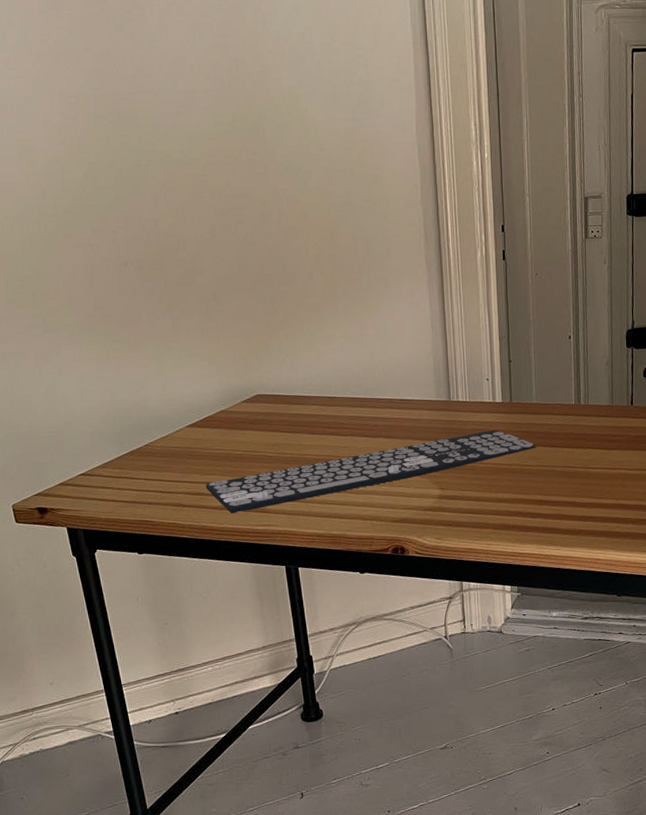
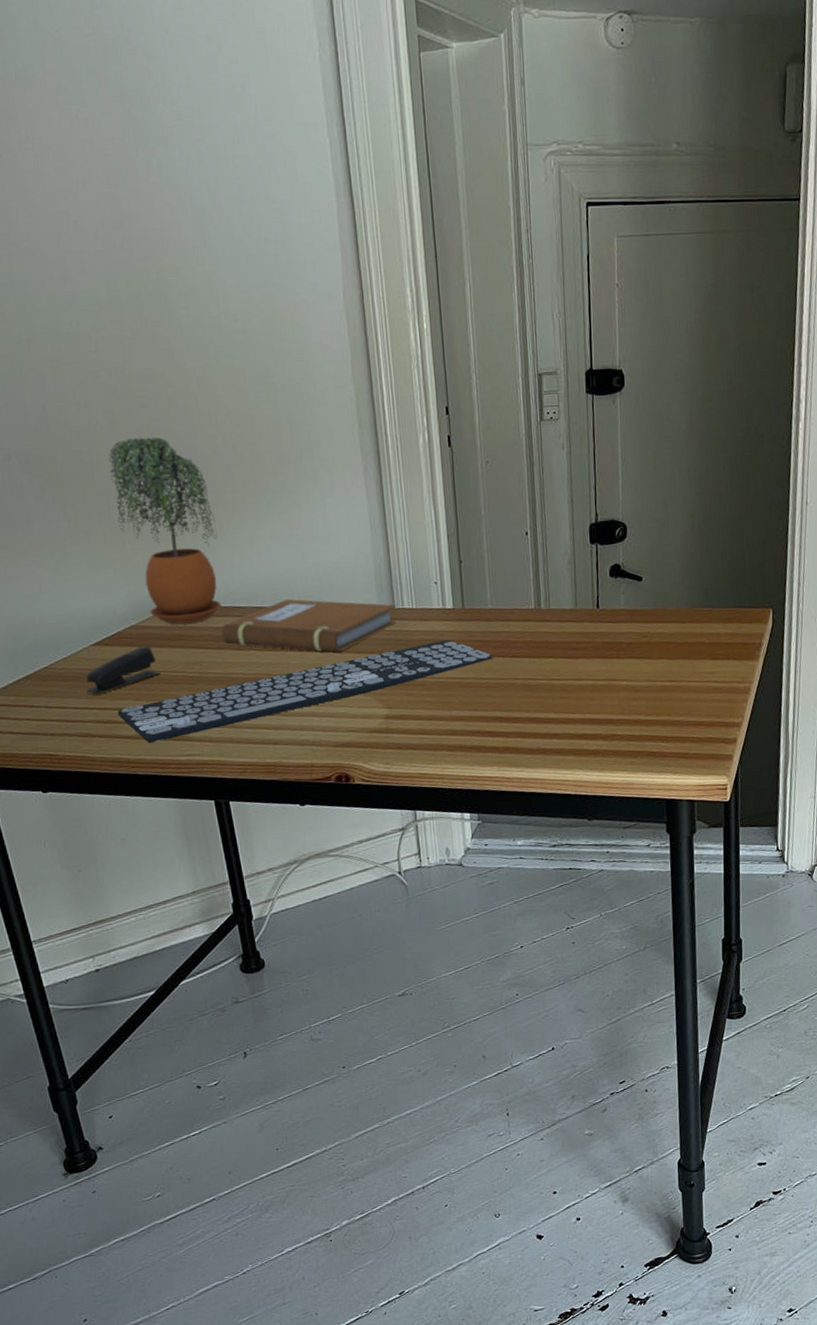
stapler: none [179,428,244,470] -> present [85,646,160,695]
potted plant: none [209,248,299,410] -> present [108,437,222,624]
notebook: none [298,390,452,438] -> present [221,598,397,652]

